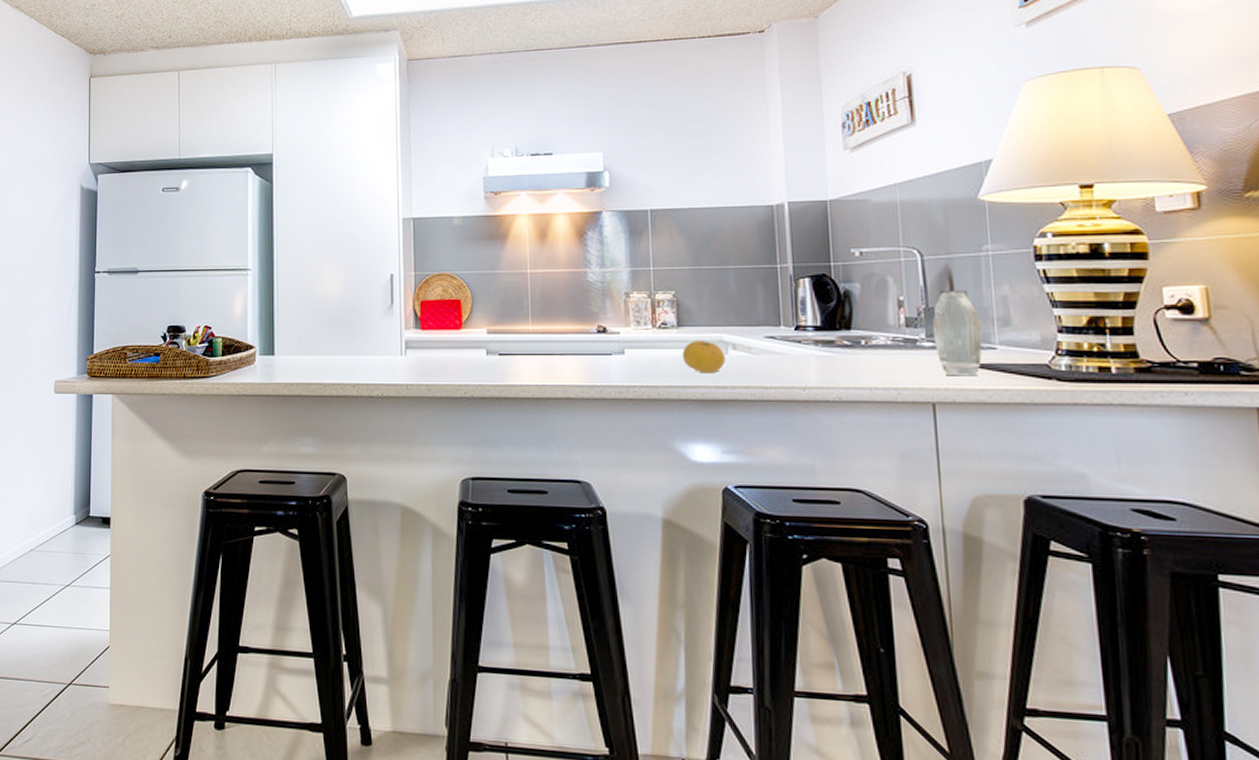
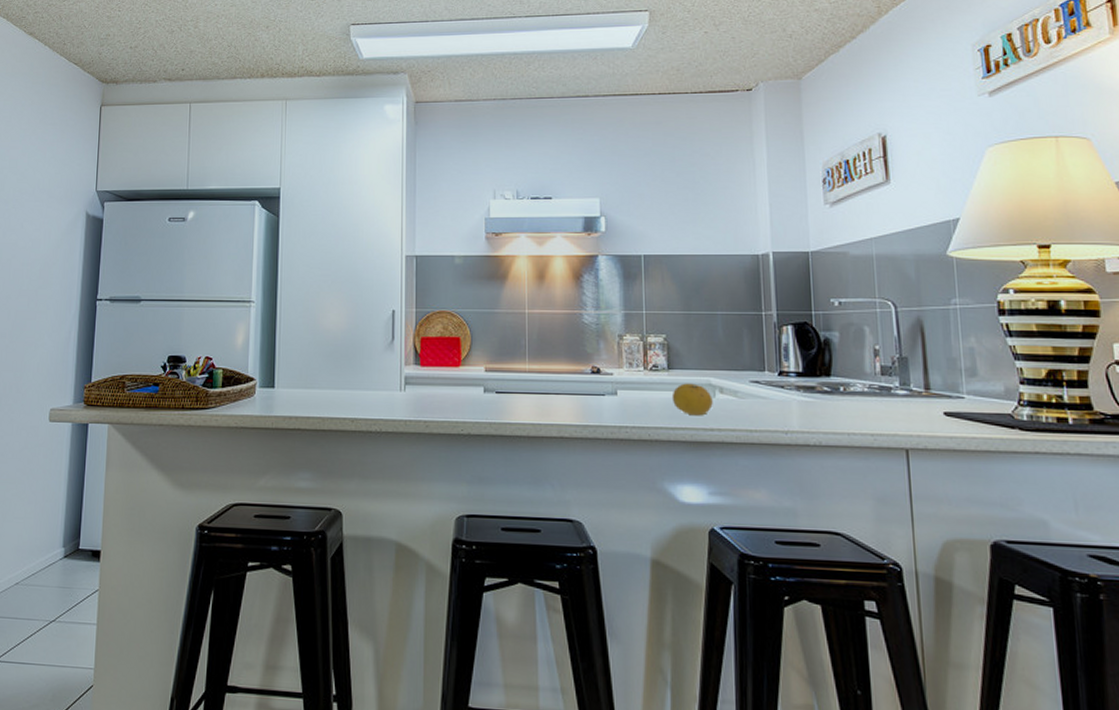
vase: present [932,290,983,376] -> none [905,341,952,424]

